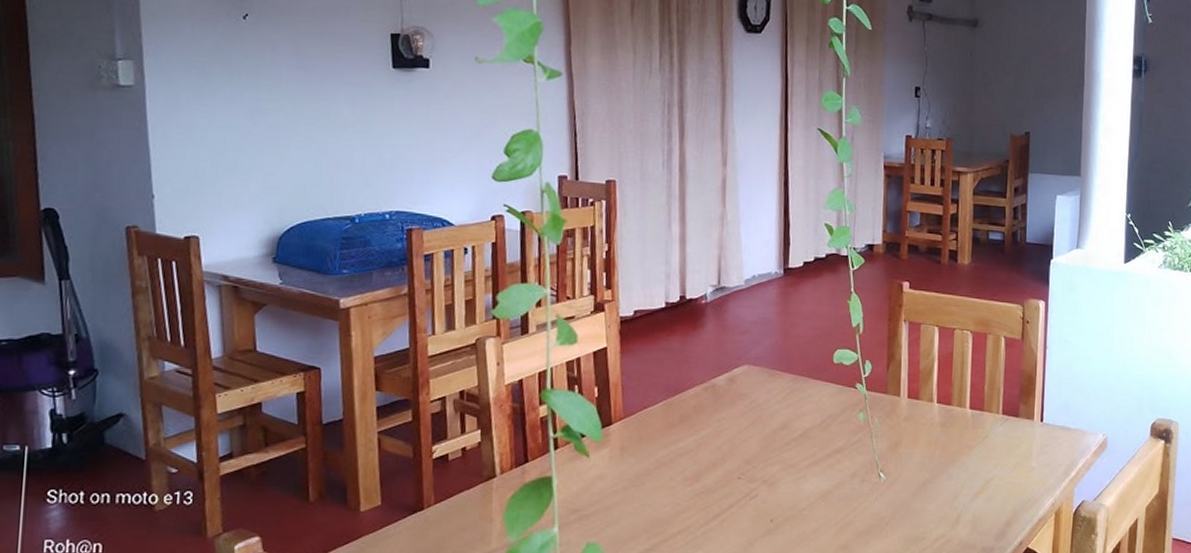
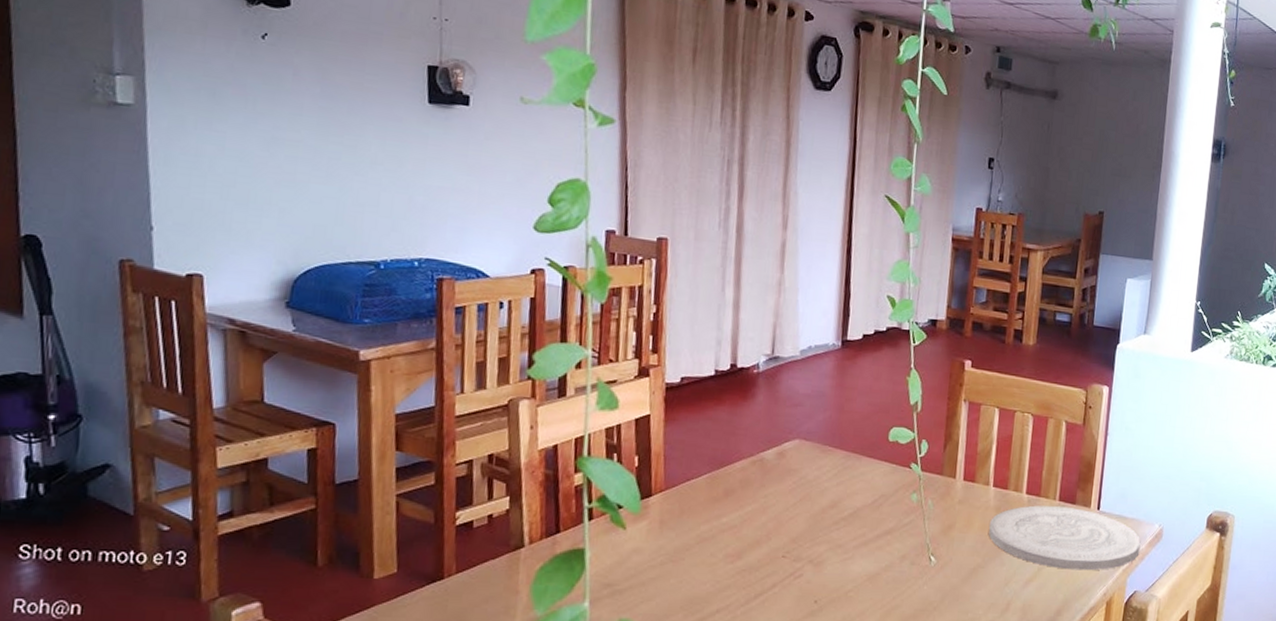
plate: none [935,420,1086,482] -> present [988,505,1141,571]

